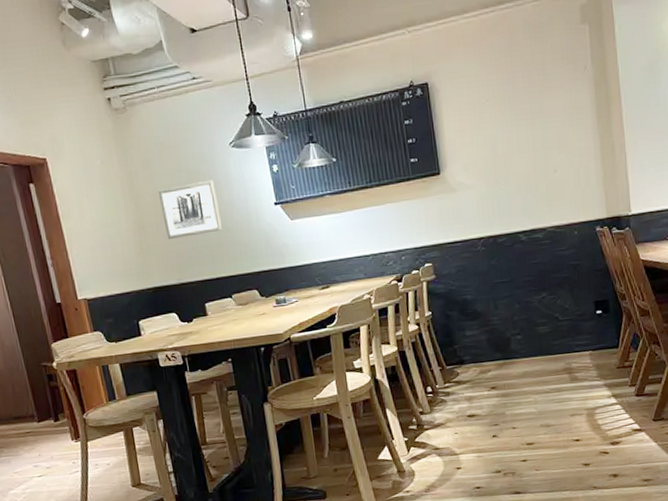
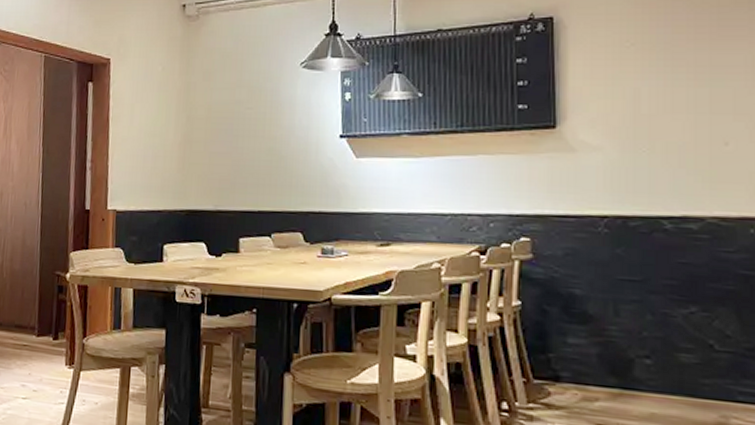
wall art: present [158,179,223,239] -> none [213,100,276,160]

